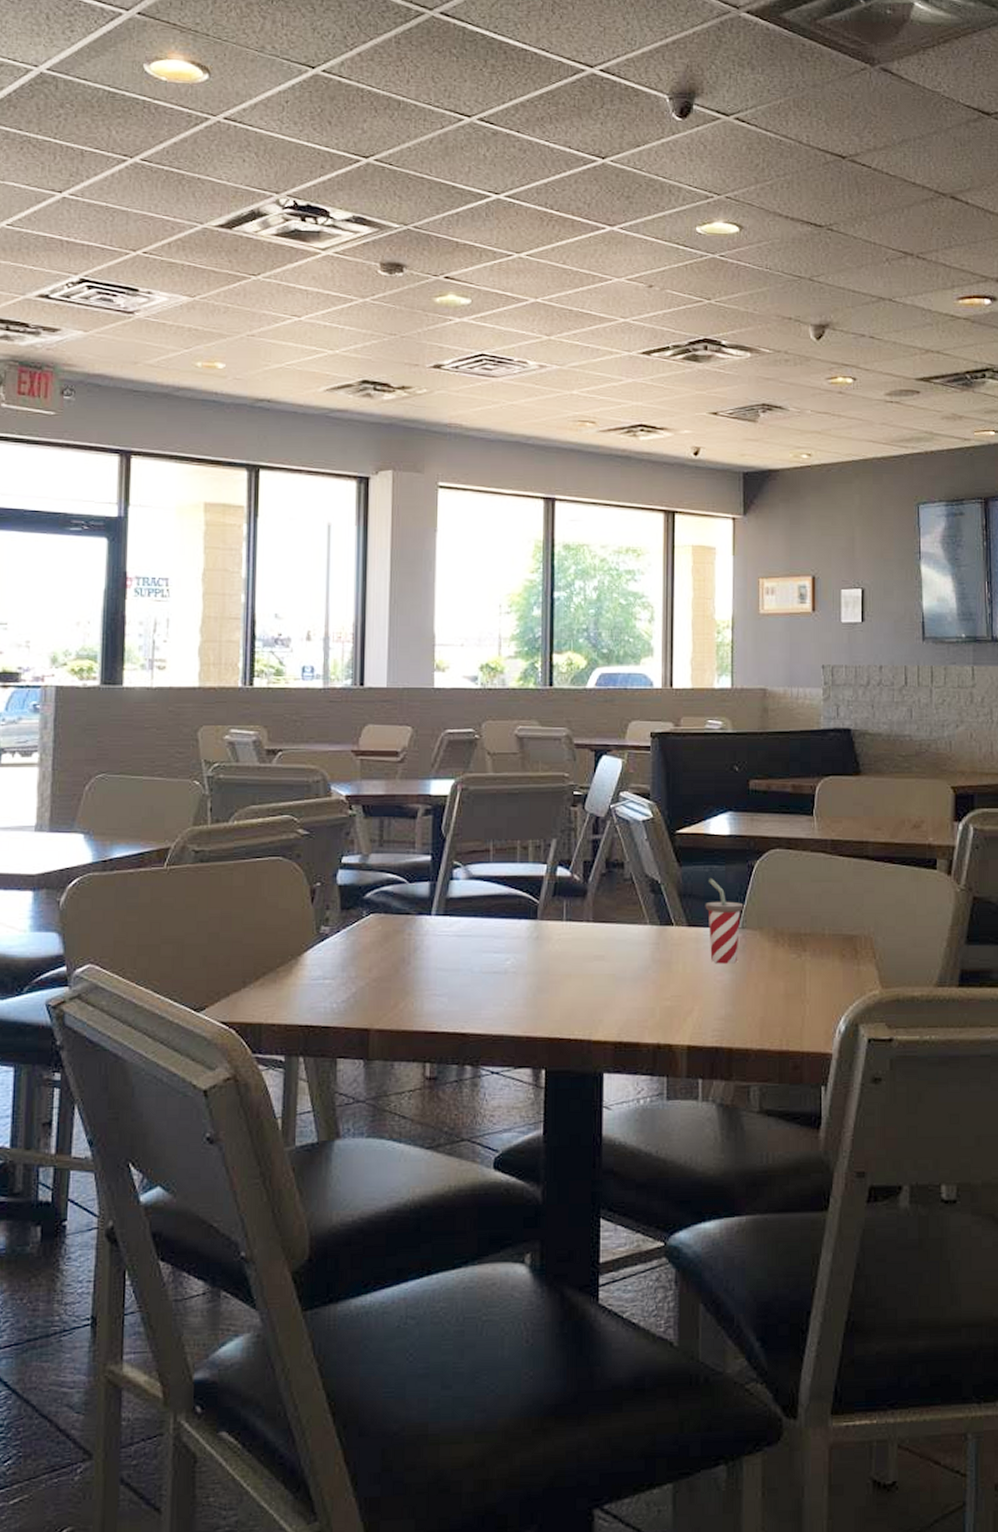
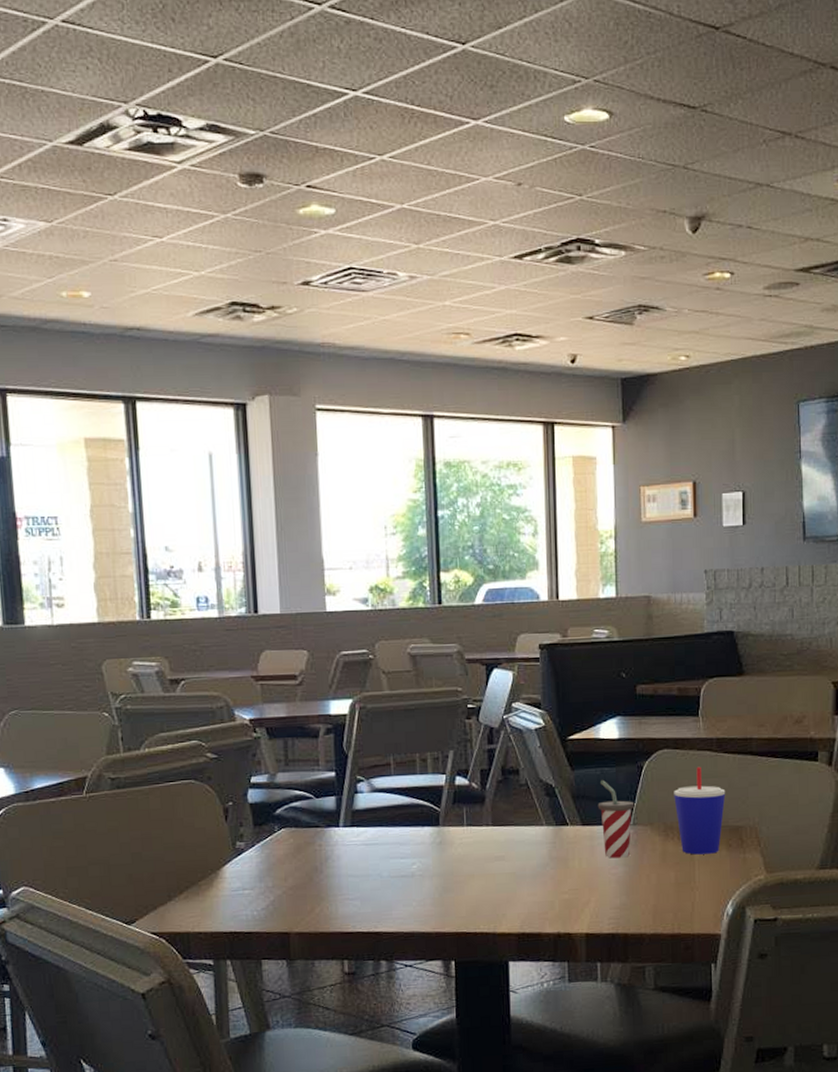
beverage cup: none [785,869,840,964] -> present [674,766,726,855]

